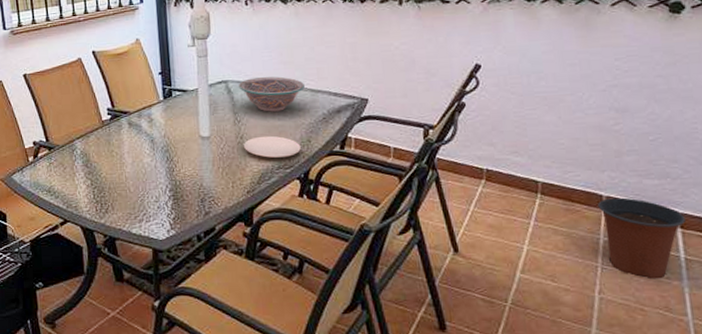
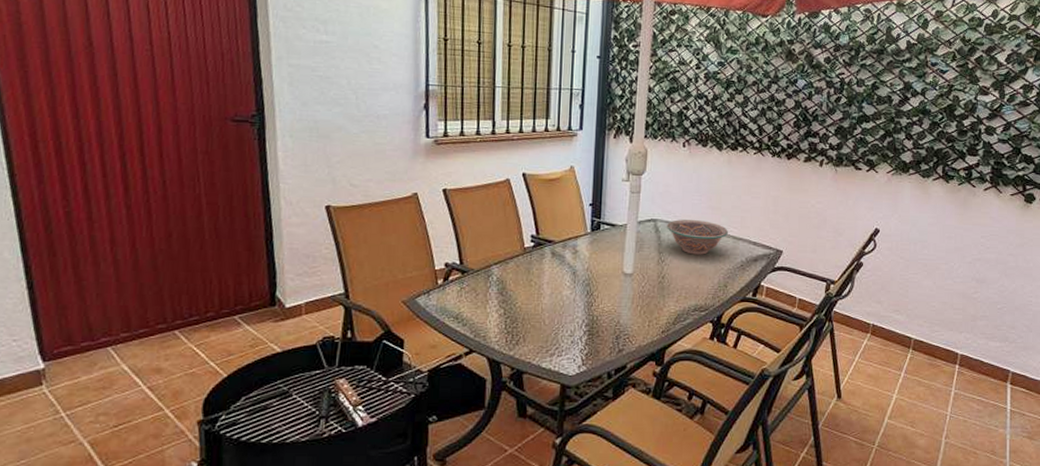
plate: present [244,135,301,159] -> none [665,277,717,301]
flowerpot: present [598,197,686,280] -> none [954,356,1014,427]

